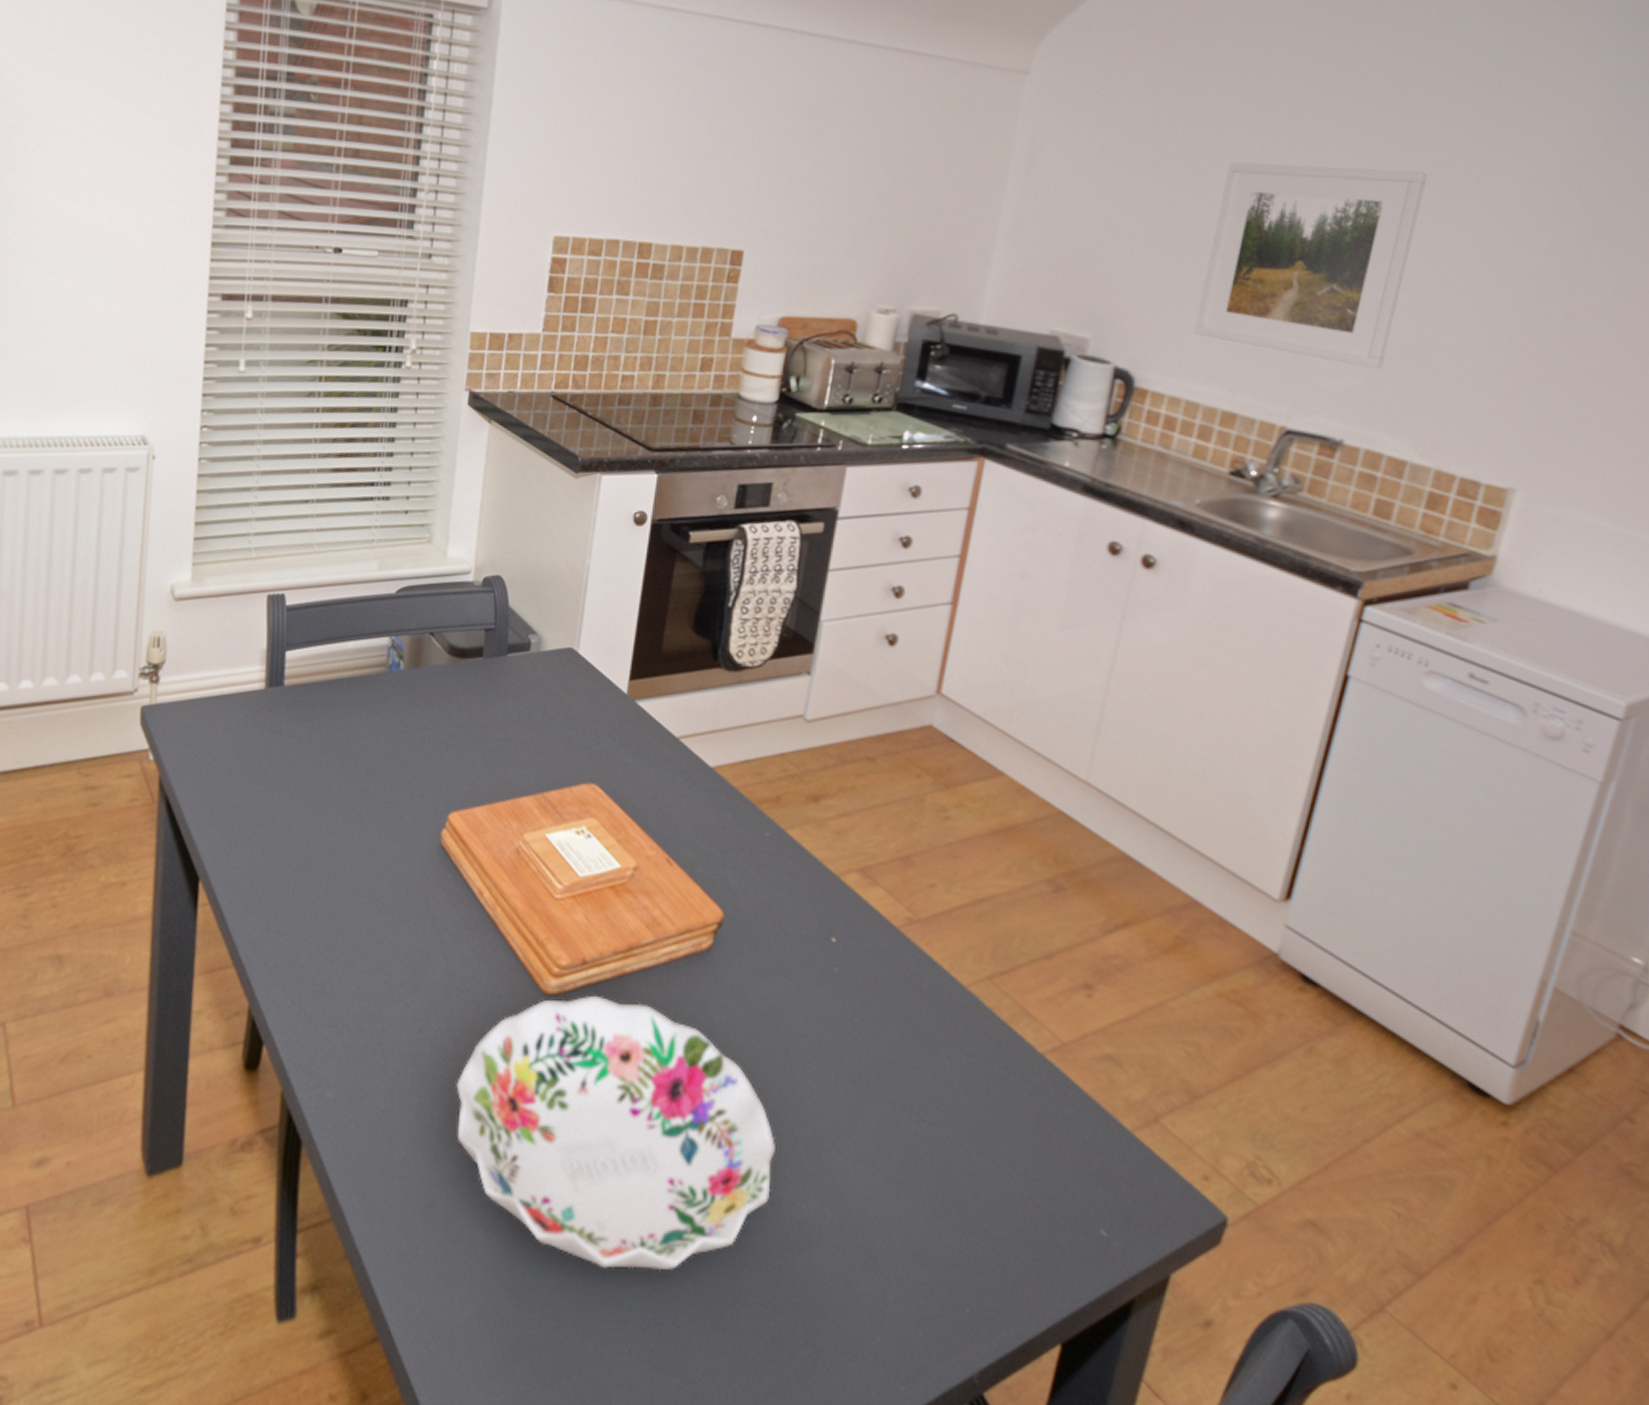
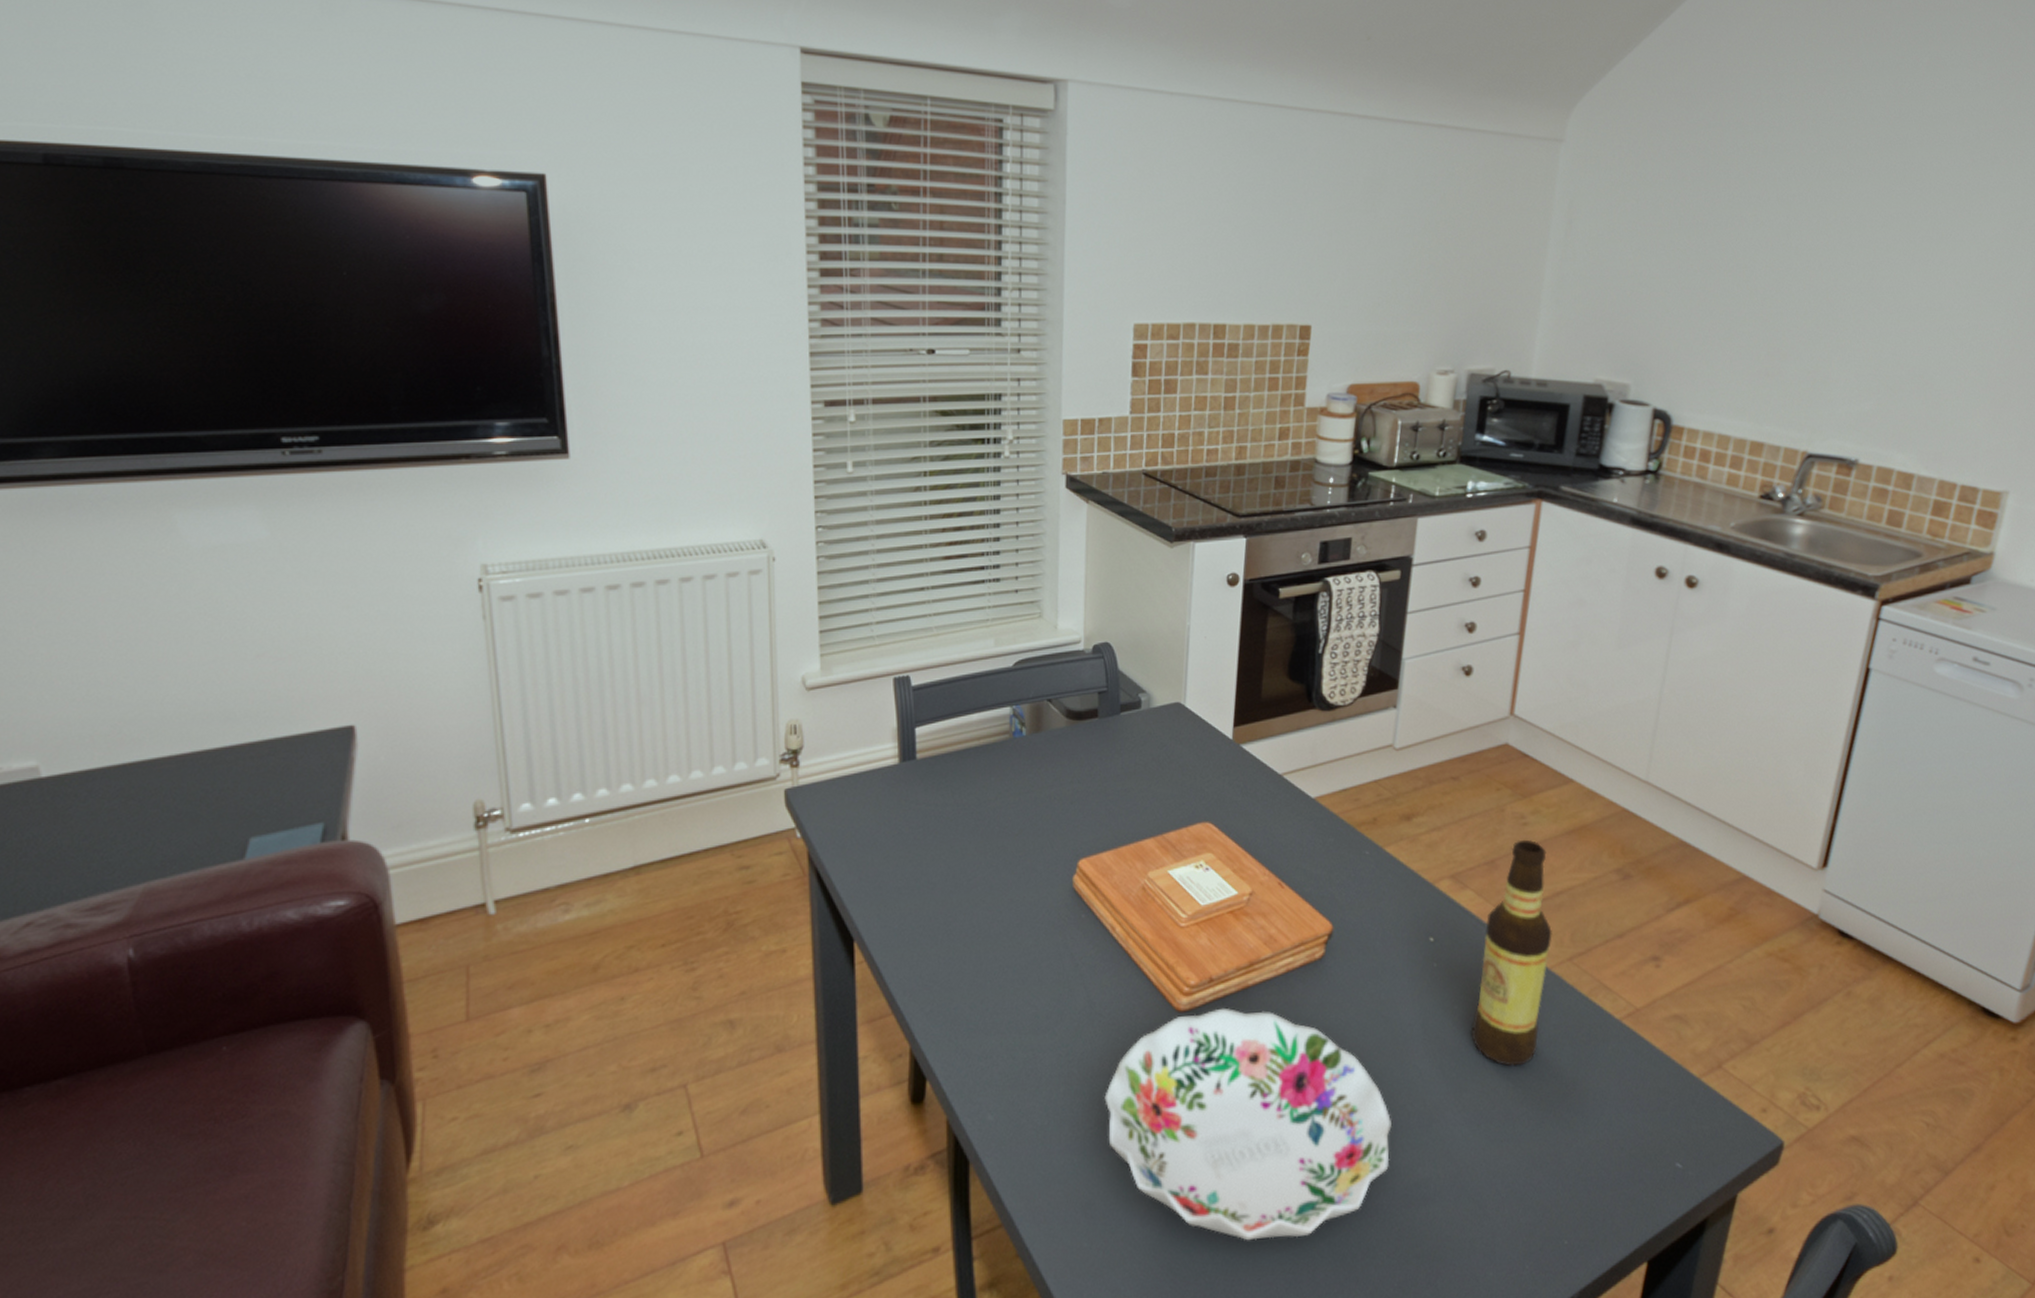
bottle: none [873,835,971,1096] -> present [1472,839,1552,1067]
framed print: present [1194,162,1427,369] -> none [1723,210,1924,393]

